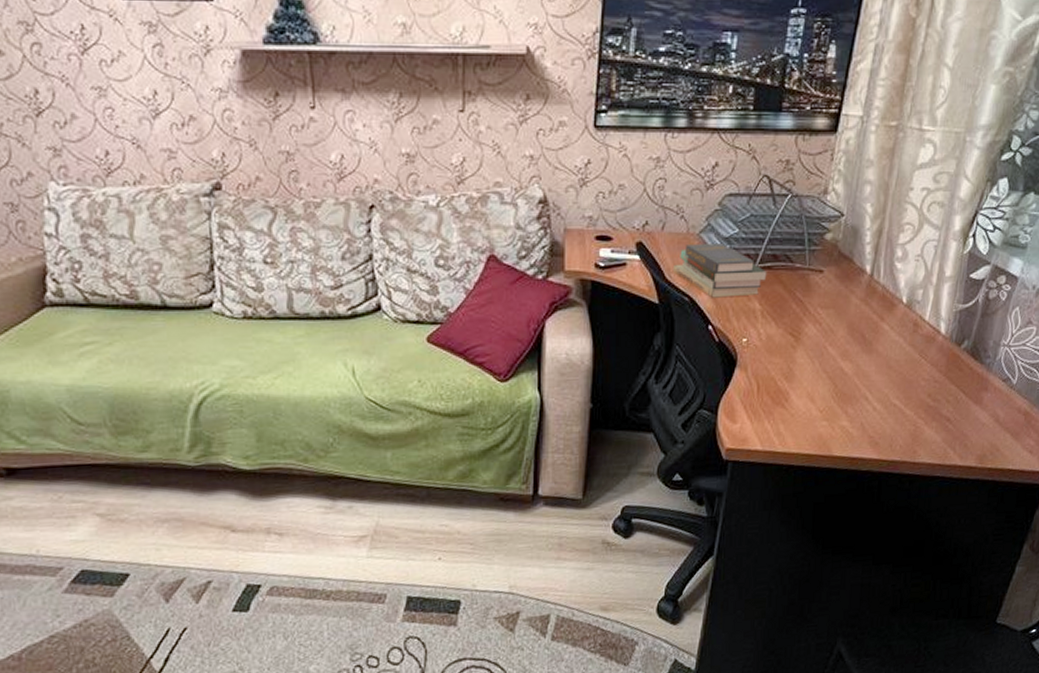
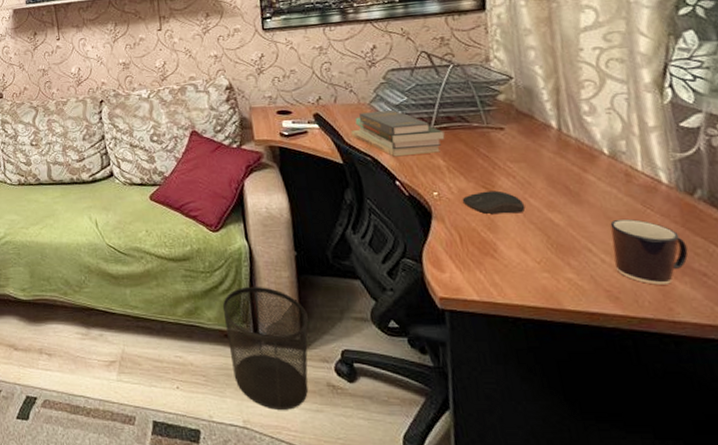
waste bin: none [501,444,593,572] -> present [222,287,309,410]
computer mouse: none [768,338,823,362] -> present [462,190,526,214]
mug: none [882,368,943,430] -> present [610,218,689,285]

